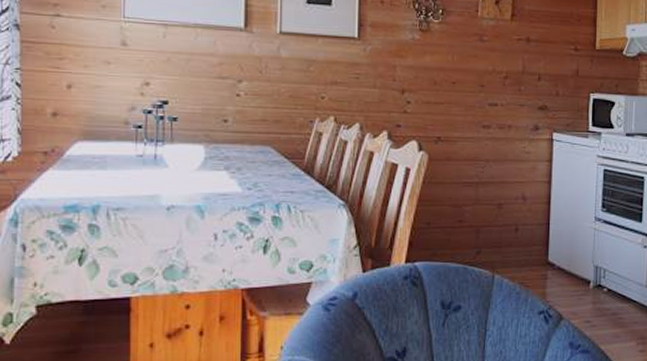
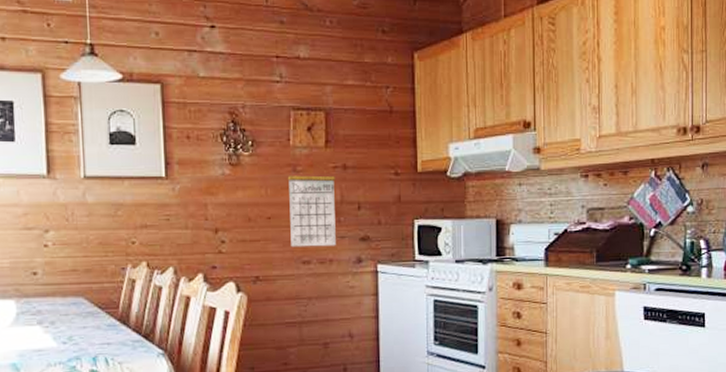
calendar: none [473,31,519,113] -> present [287,160,336,248]

